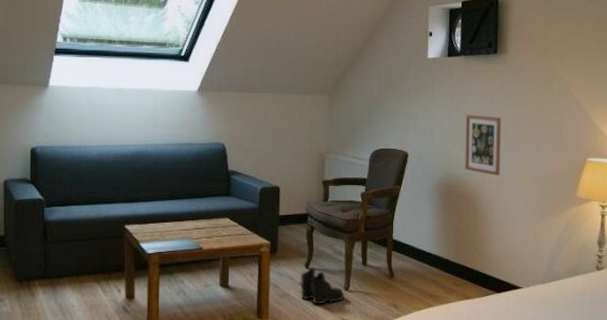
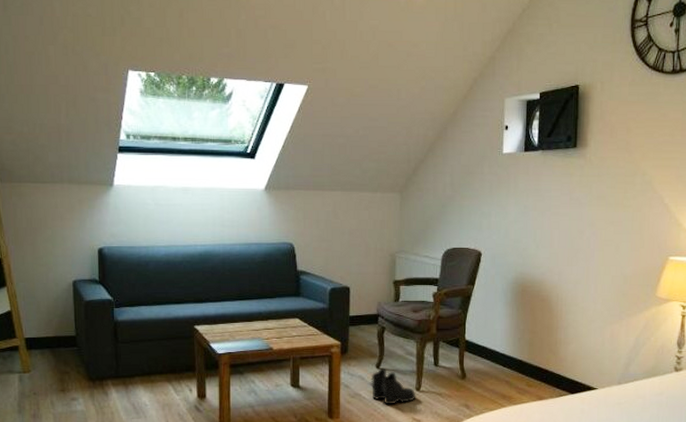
picture frame: present [465,114,501,176] -> none [540,212,579,275]

